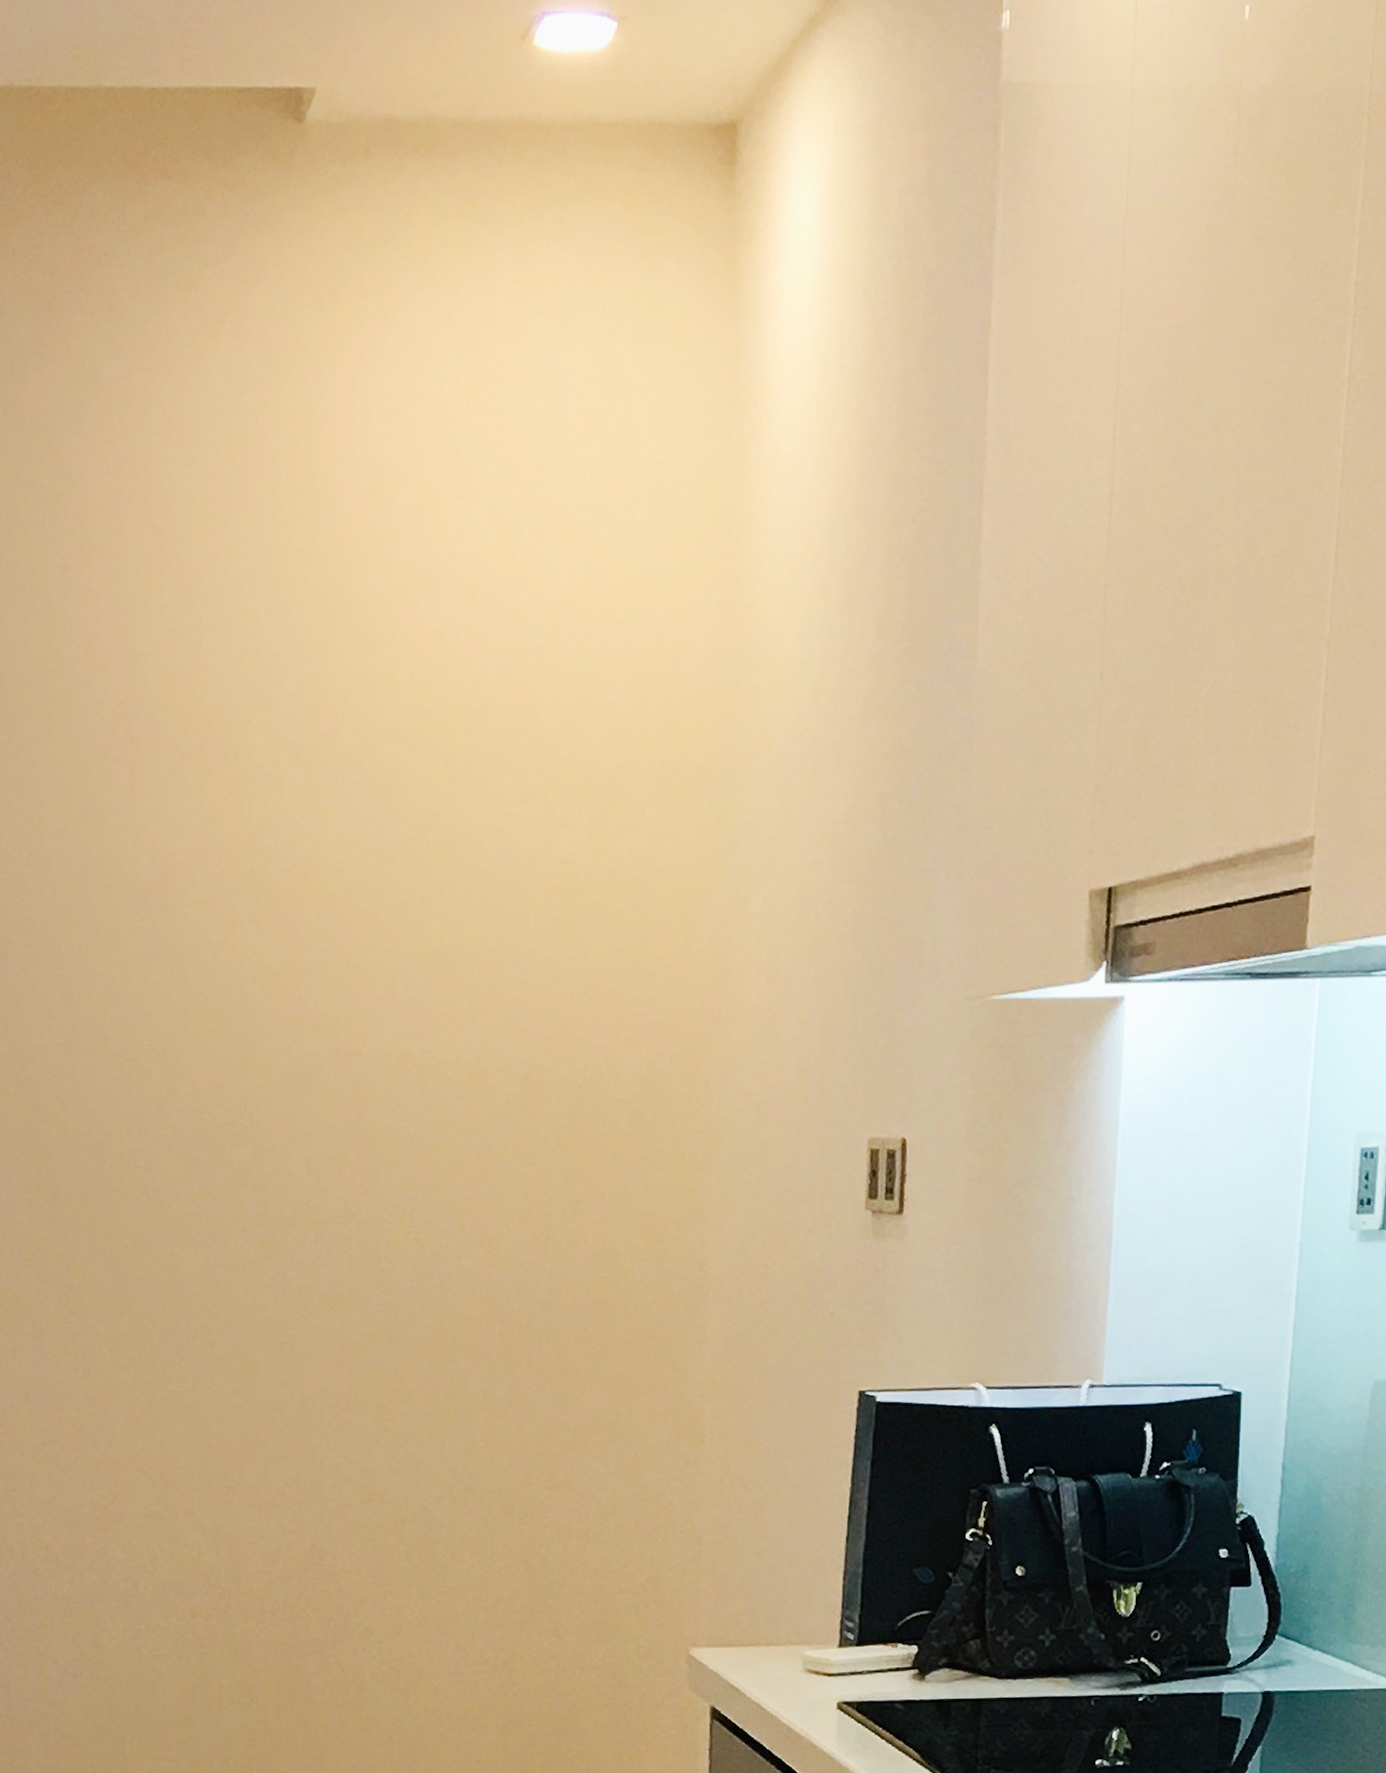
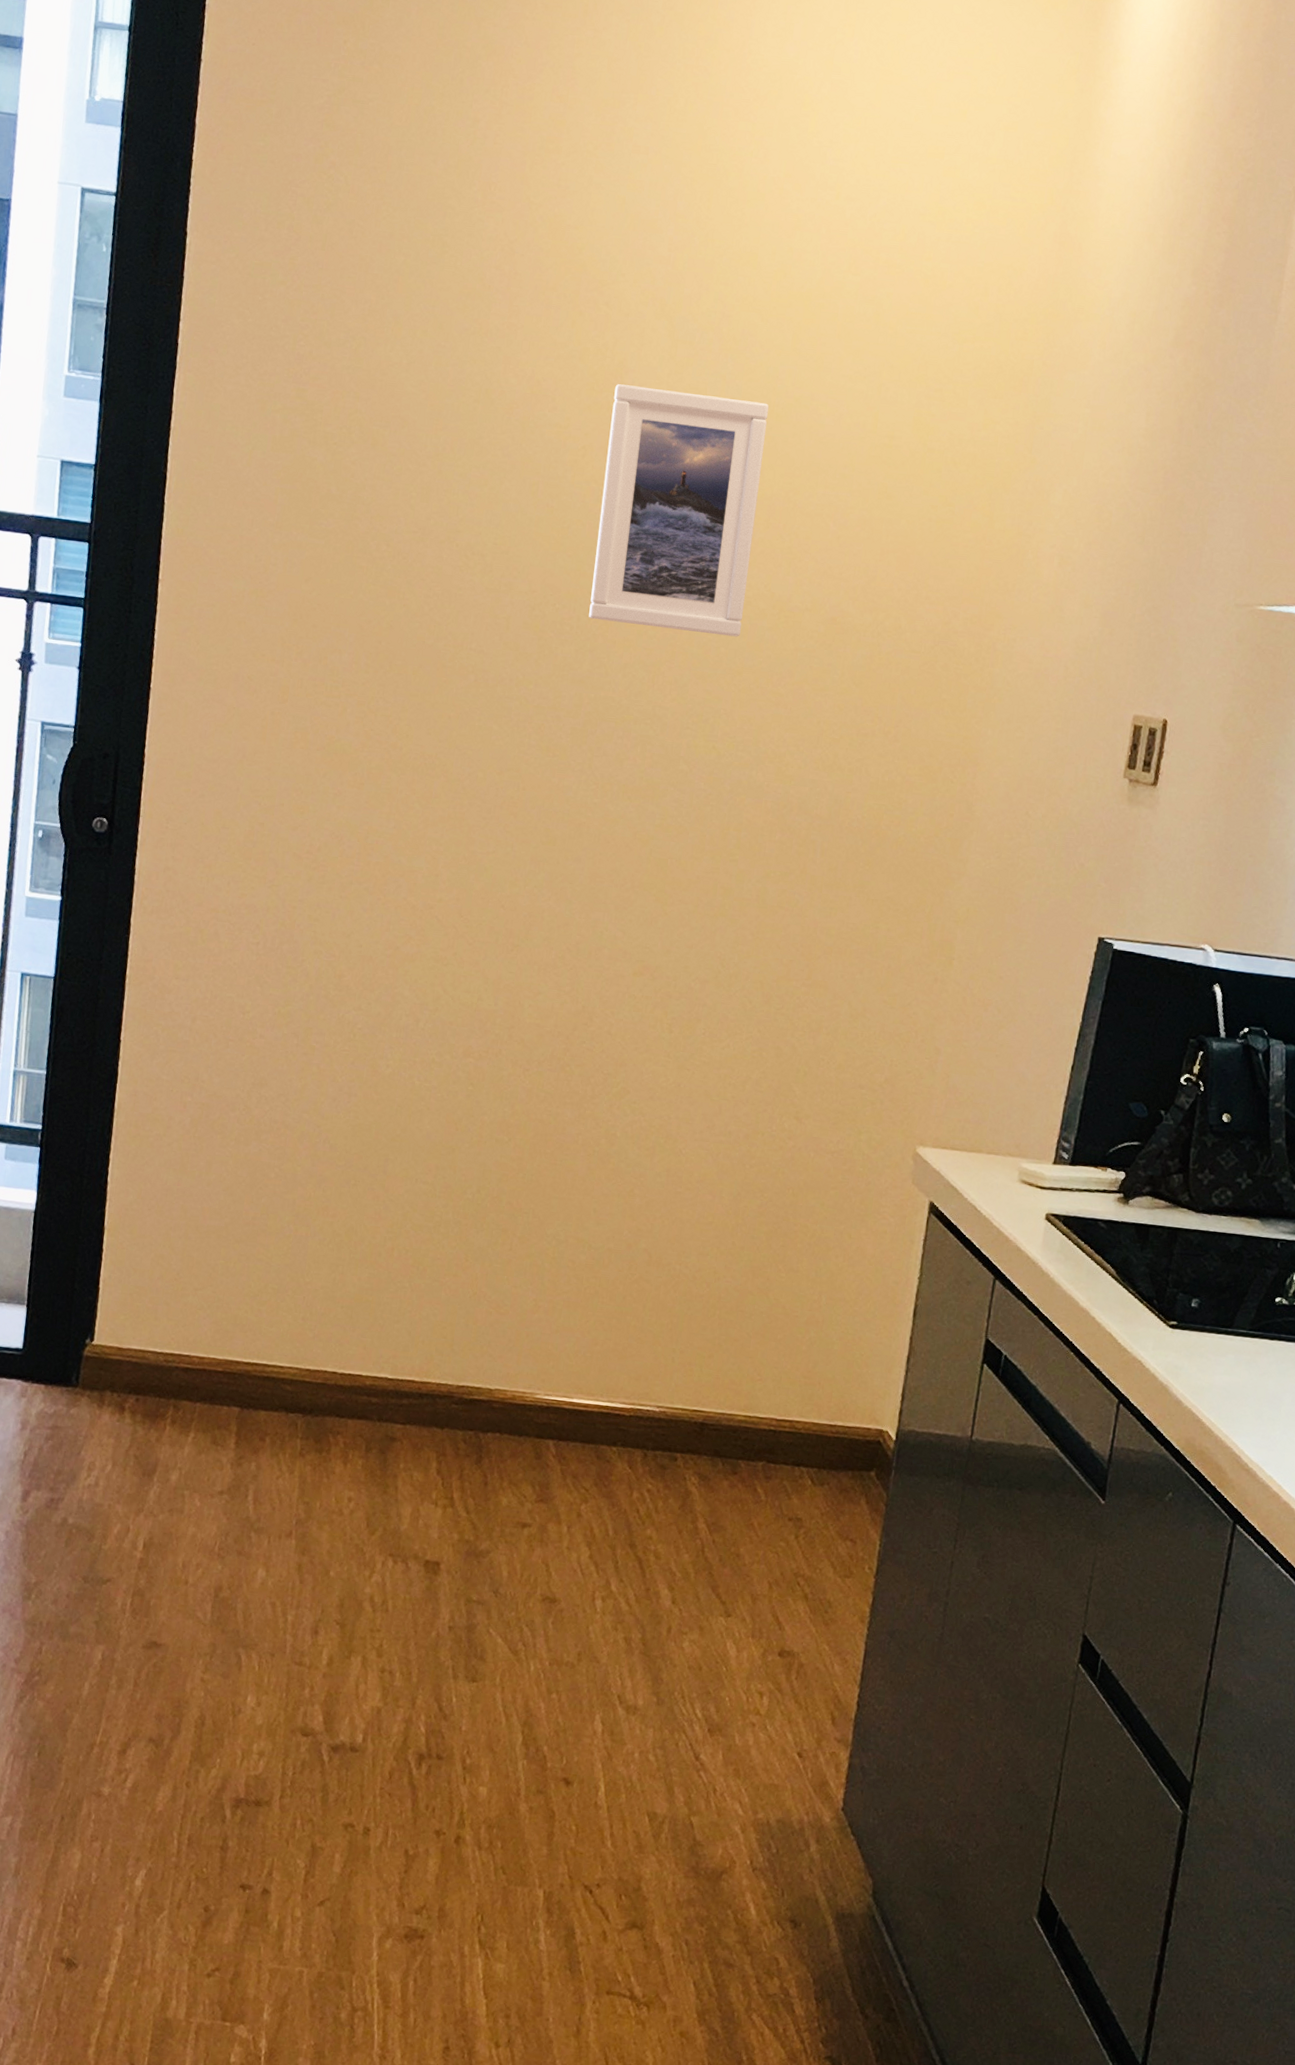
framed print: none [257,844,429,1115] -> present [588,384,769,637]

